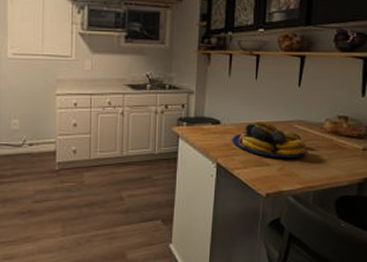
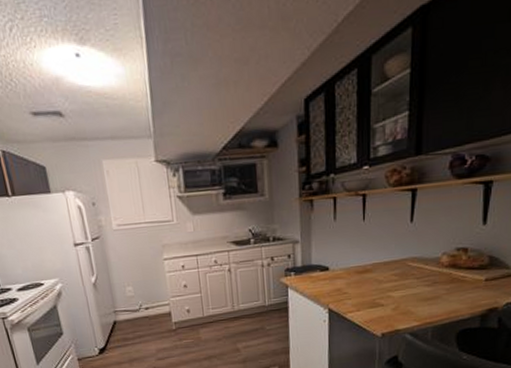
fruit bowl: present [232,120,306,158] -> none [343,261,422,298]

